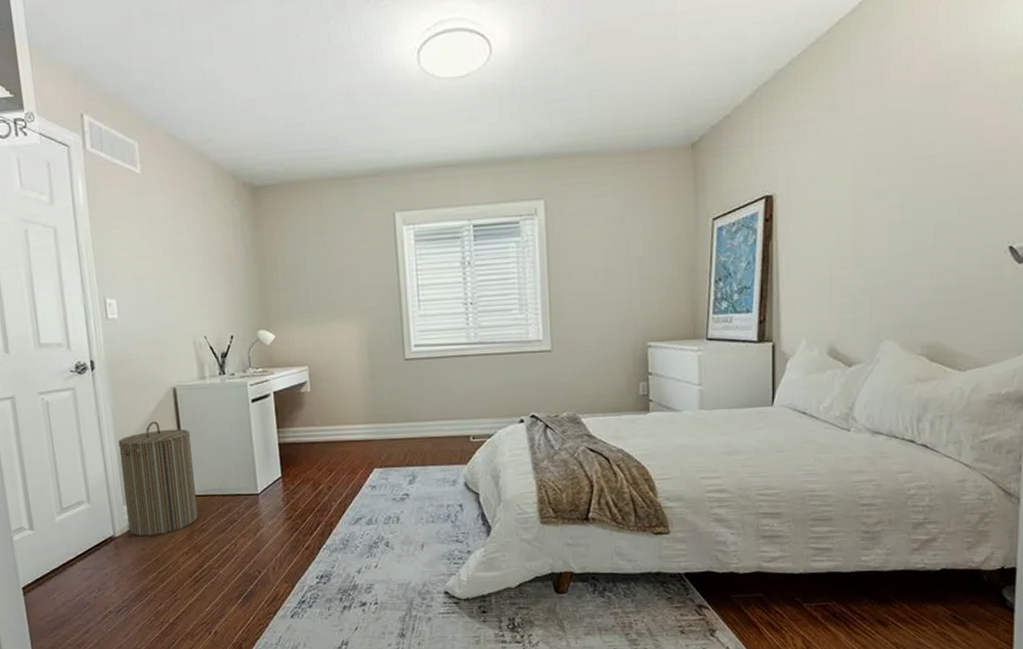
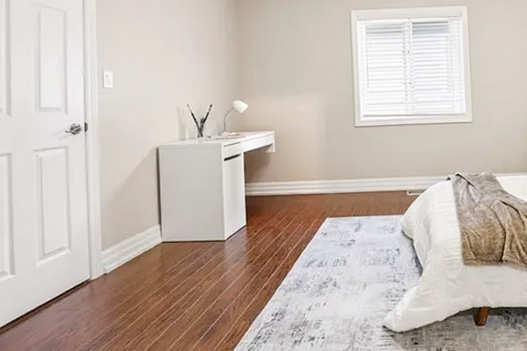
laundry hamper: present [118,421,198,537] -> none [103,176,169,280]

